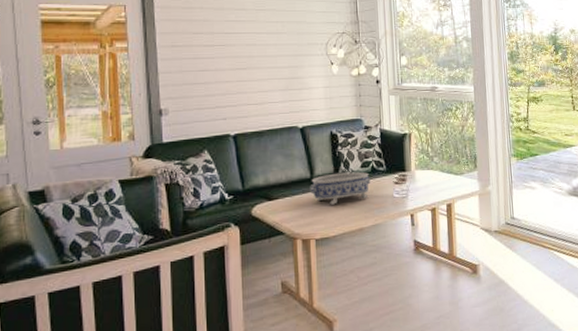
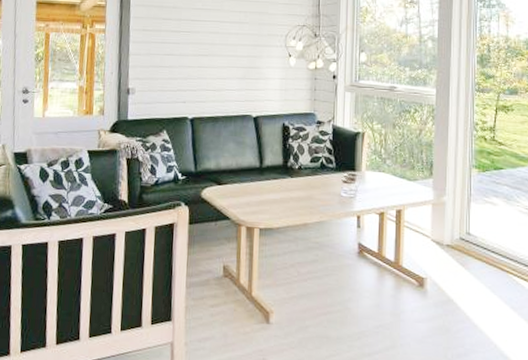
decorative bowl: present [310,172,371,205] -> none [258,165,319,196]

